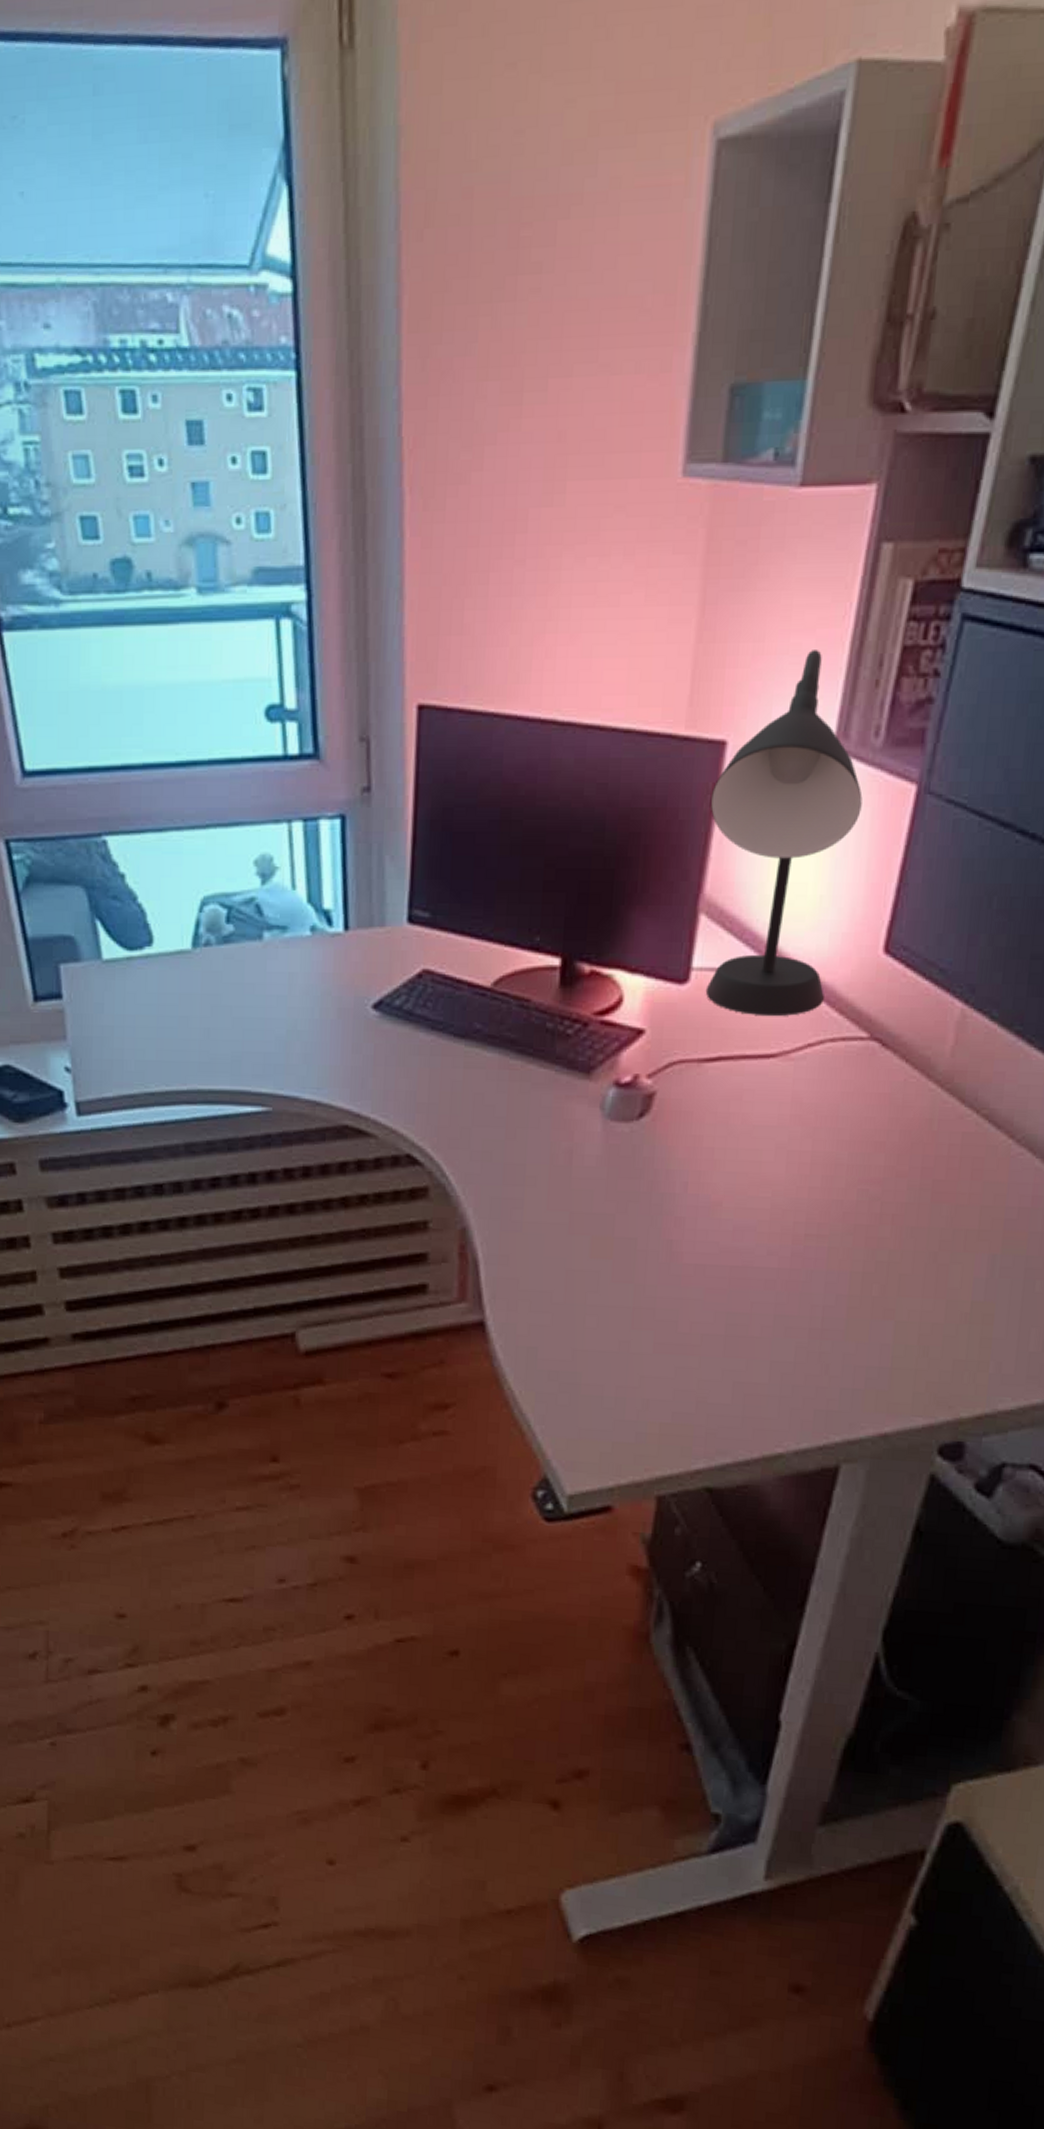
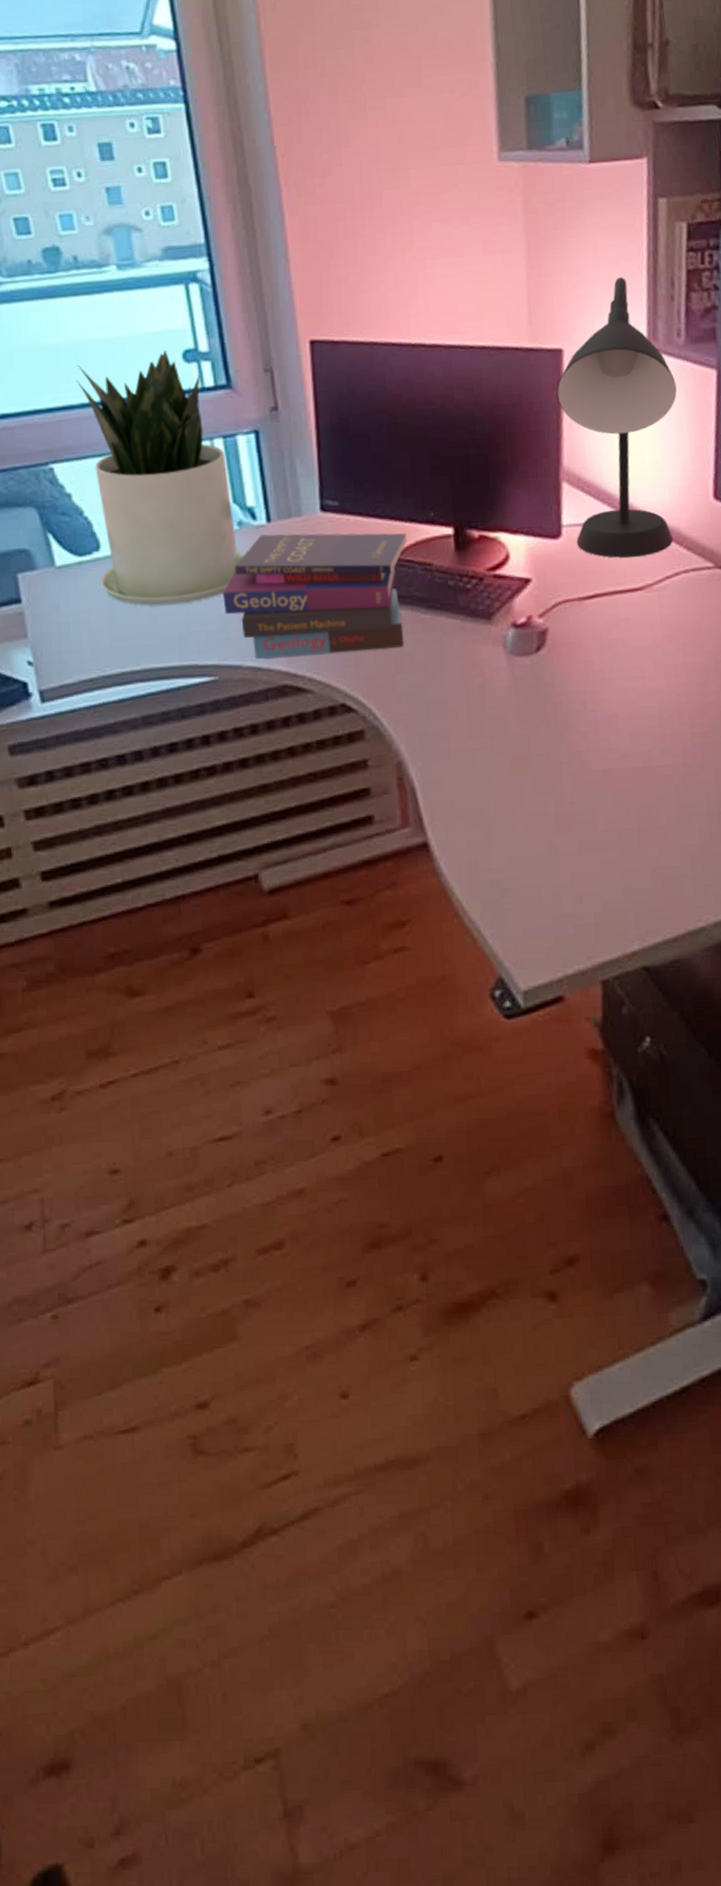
planter: none [139,703,315,1018] -> present [76,350,245,606]
books: none [285,945,505,1096] -> present [222,533,407,659]

